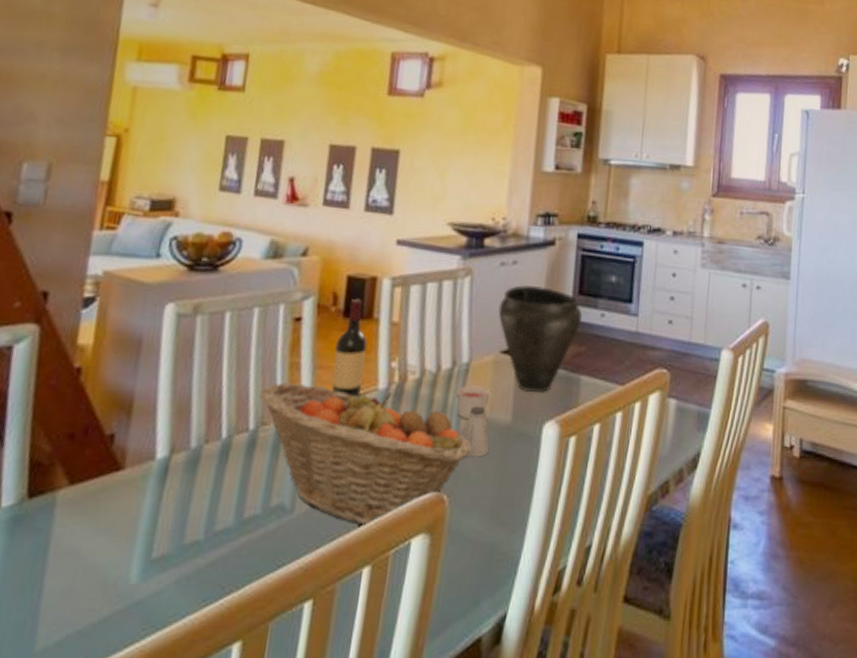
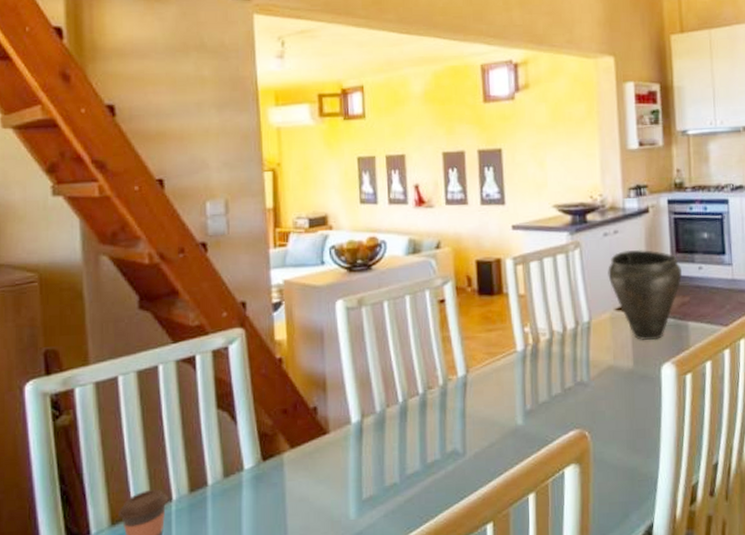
fruit basket: present [259,382,472,526] -> none [422,352,603,462]
wine bottle: present [331,298,368,398] -> none [476,278,503,360]
candle: present [456,385,489,419] -> none [583,340,611,368]
saltshaker: present [463,405,490,457] -> none [594,356,618,399]

